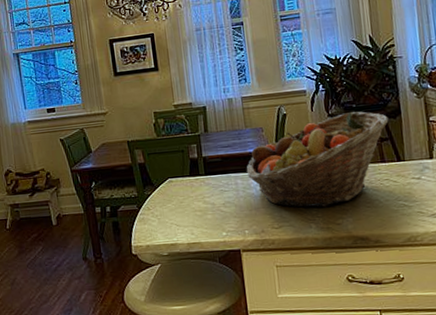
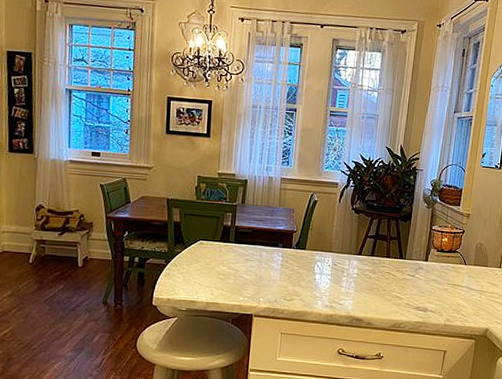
fruit basket: present [246,111,389,208] -> none [272,209,401,288]

